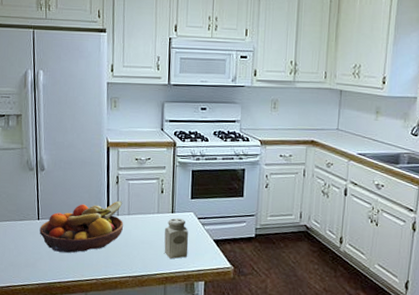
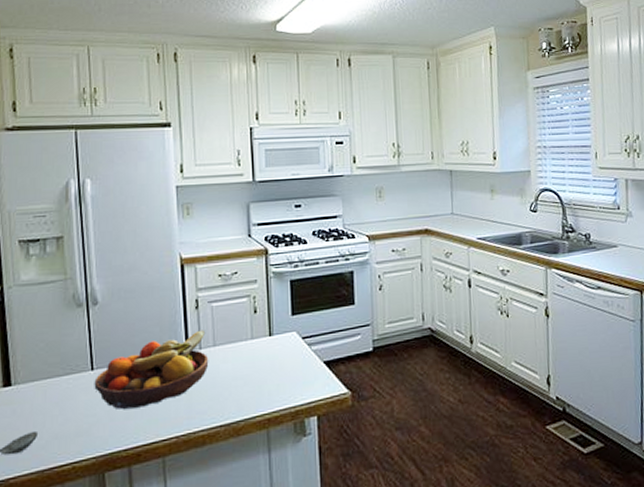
salt shaker: present [164,217,189,259] -> none [262,340,294,395]

